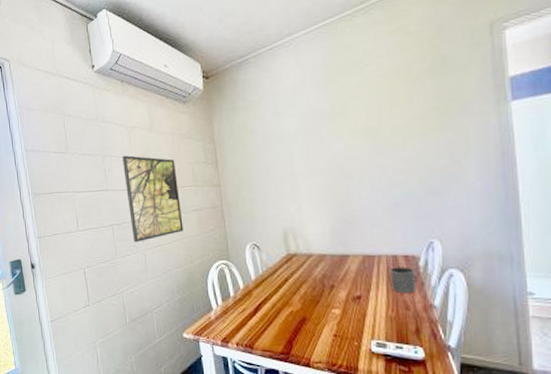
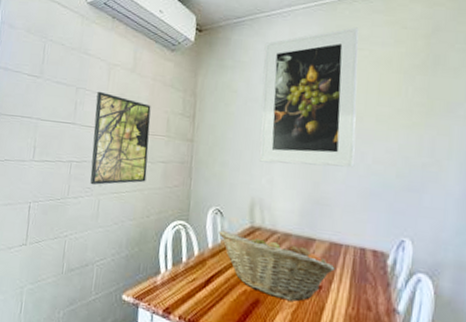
fruit basket: none [259,259,371,314] -> present [218,230,335,302]
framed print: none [272,43,376,193] -> present [259,27,359,168]
mug: present [390,266,418,293] -> none [355,260,385,292]

